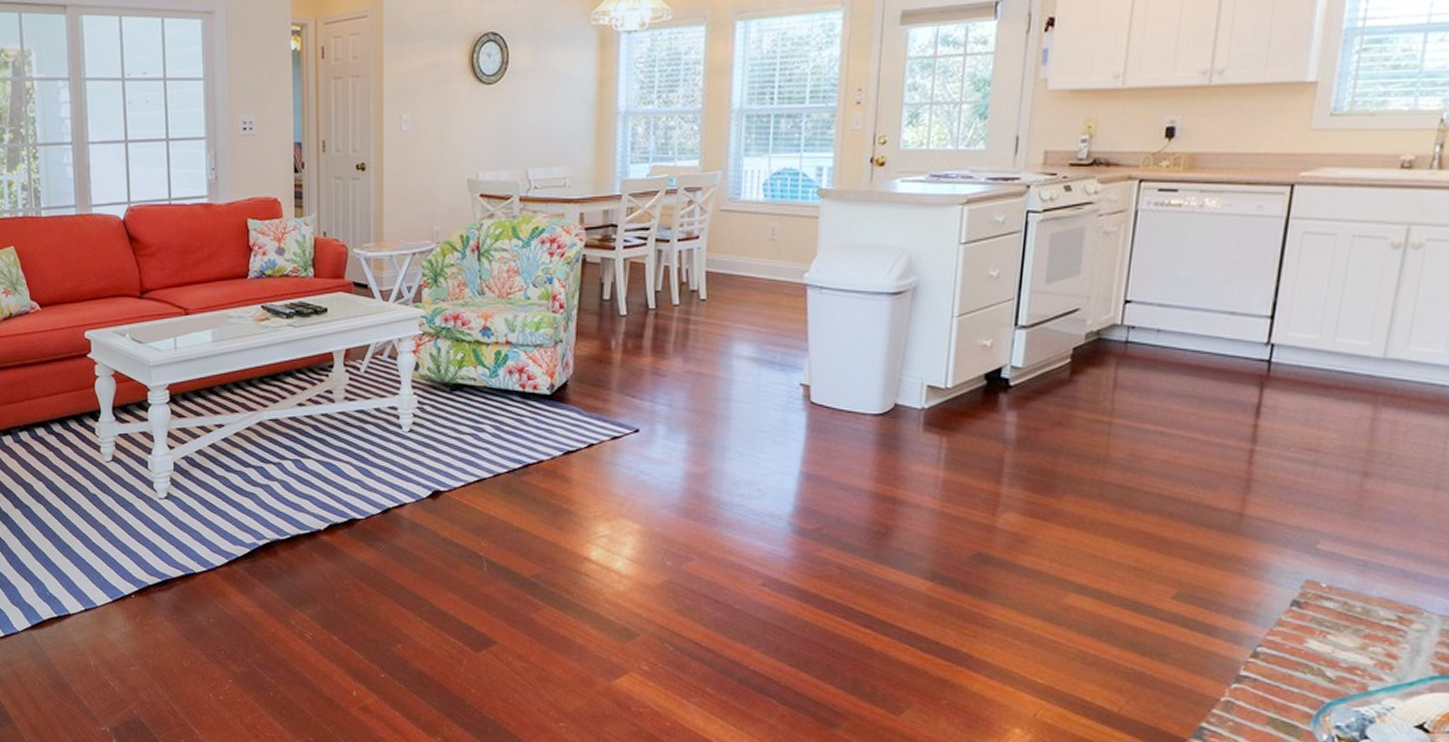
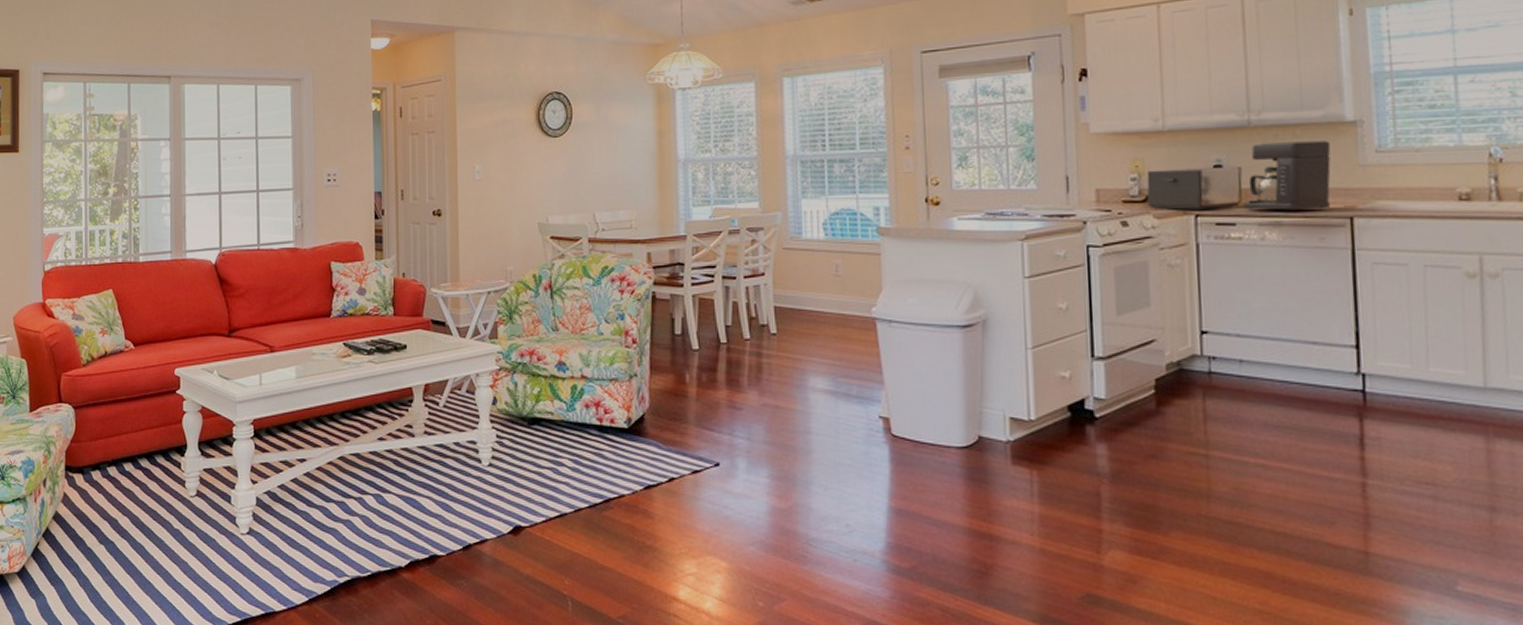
toaster: none [1094,129,1194,174] -> present [1146,167,1243,210]
coffee maker: none [1187,102,1288,176] -> present [1242,141,1331,210]

